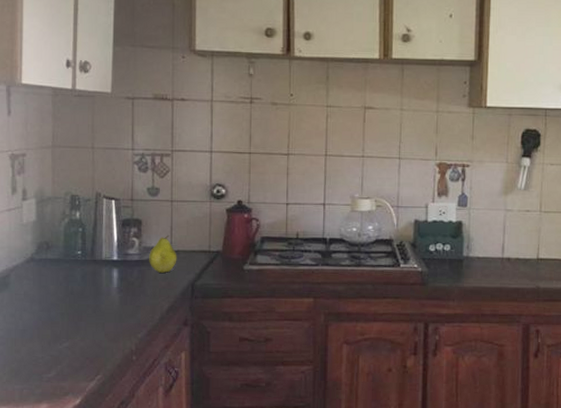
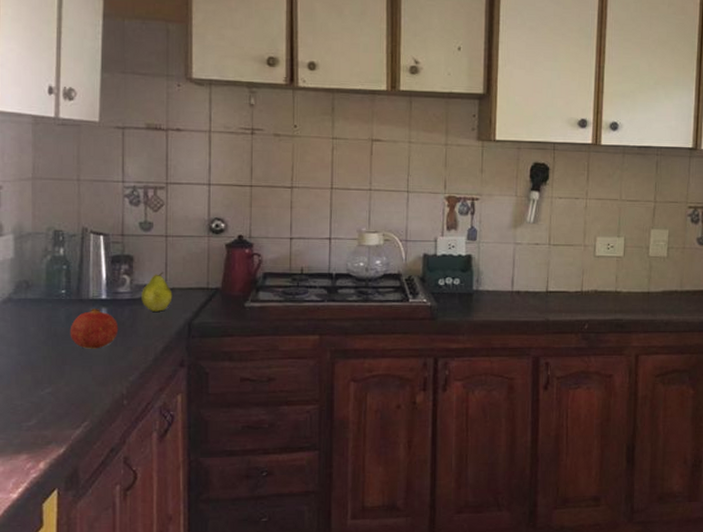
fruit: none [85,269,129,307] -> present [69,309,119,349]

